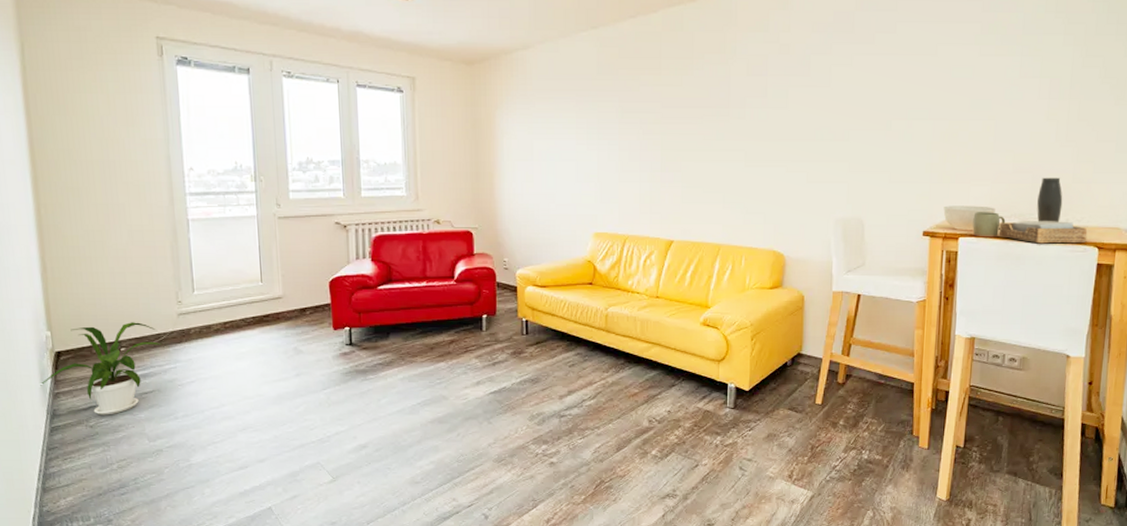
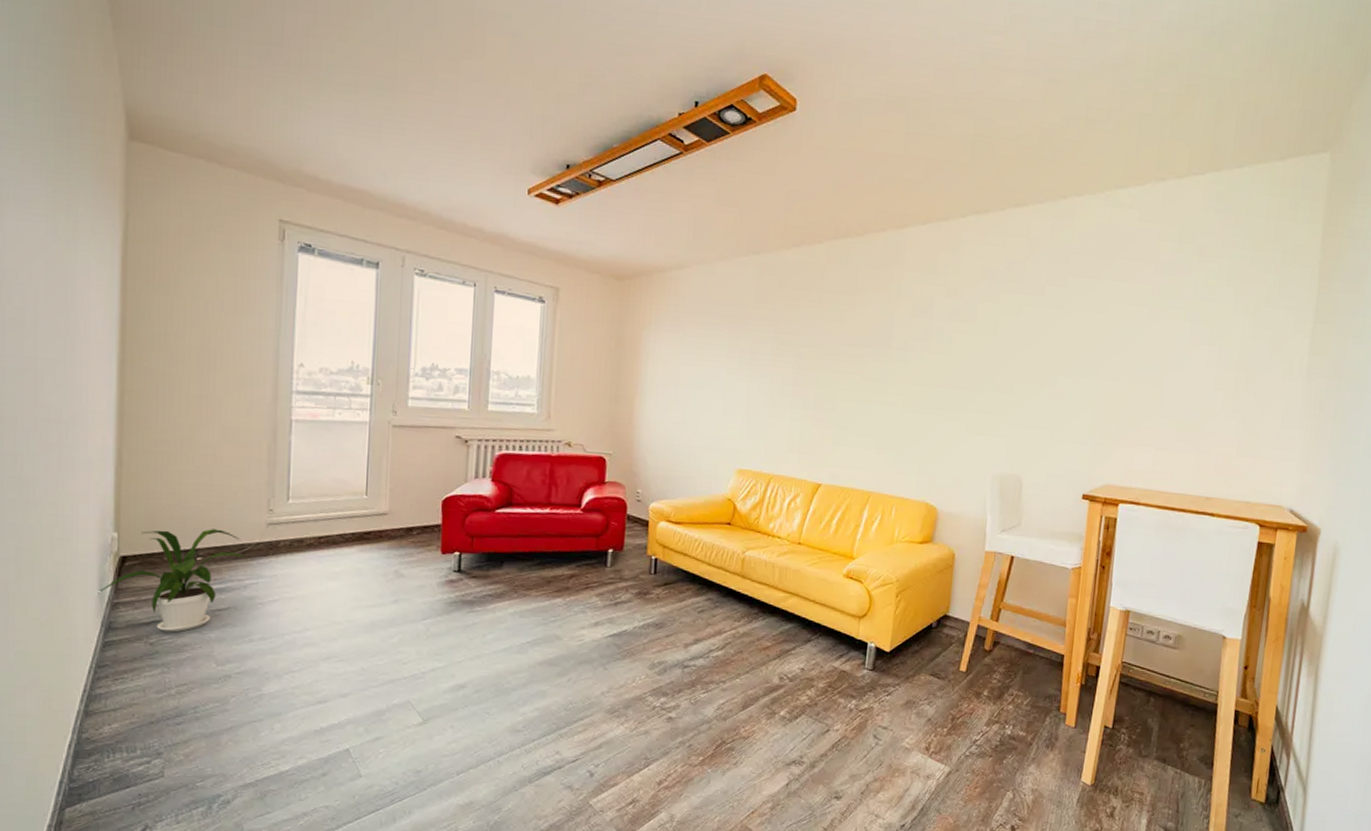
bowl: present [943,205,995,231] -> none [1104,469,1158,498]
mug: present [972,212,1006,237] -> none [1133,478,1168,507]
napkin holder: present [999,221,1088,244] -> none [1160,491,1250,520]
vase: present [1037,177,1063,222] -> none [1199,448,1227,496]

